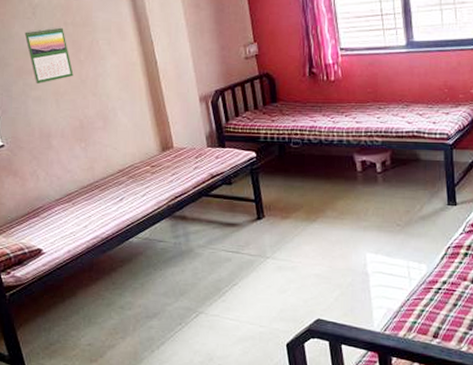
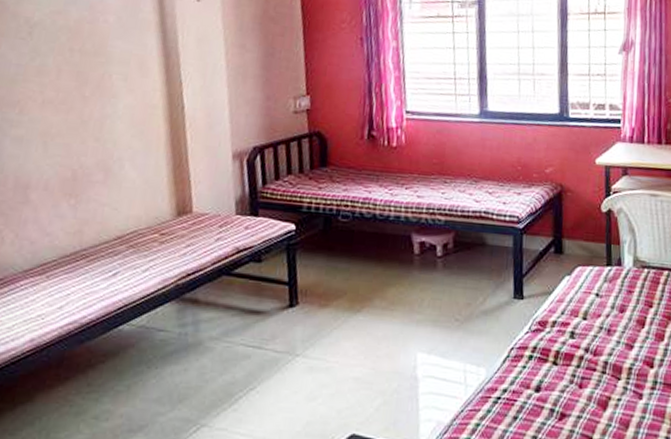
calendar: present [24,26,74,84] -> none [13,51,73,121]

